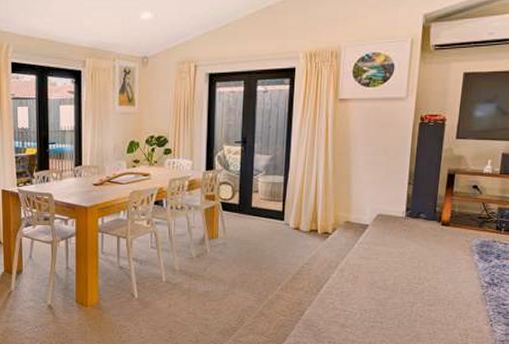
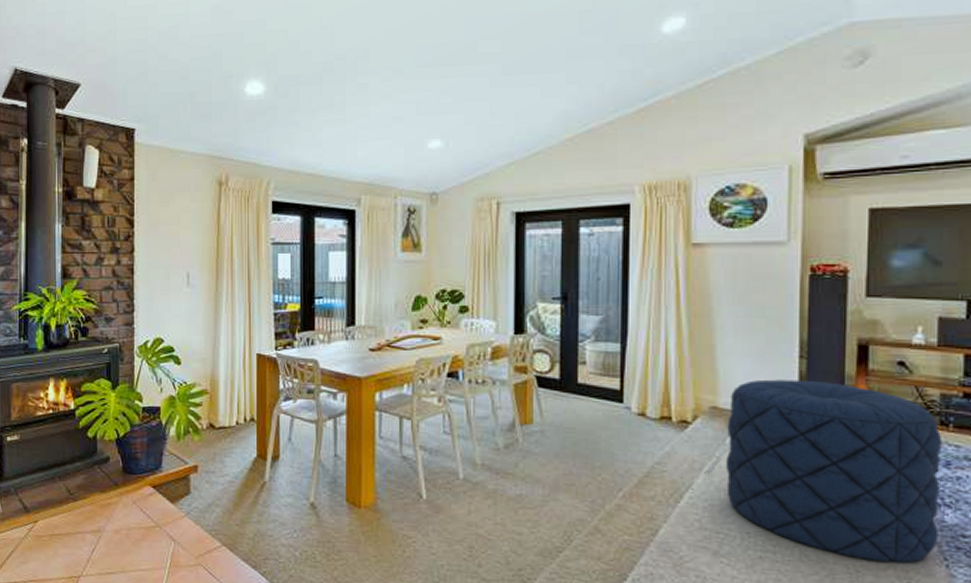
pouf: none [352,200,497,325] -> present [725,379,943,563]

